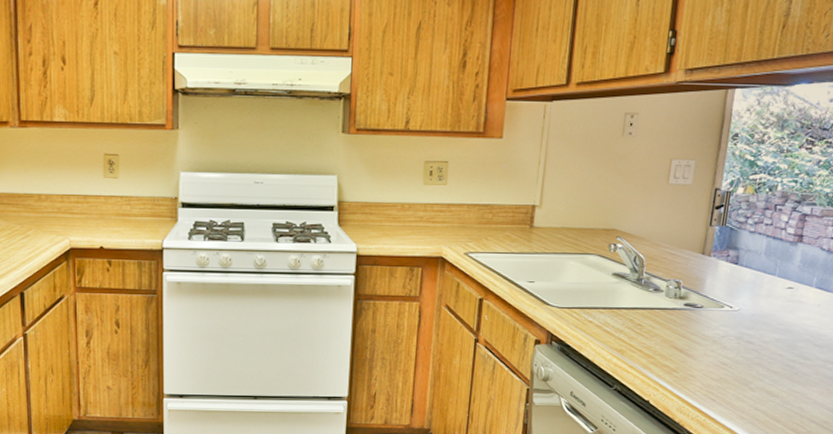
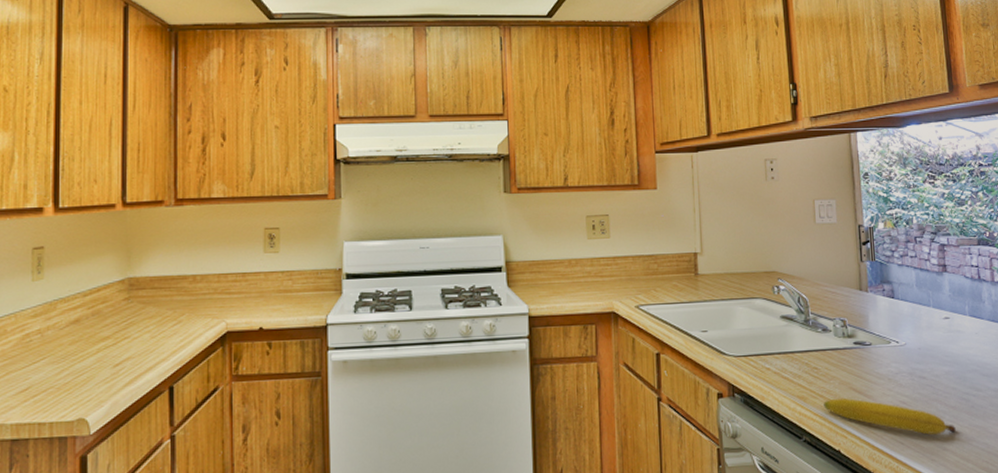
fruit: none [641,354,773,396] -> present [824,398,956,435]

